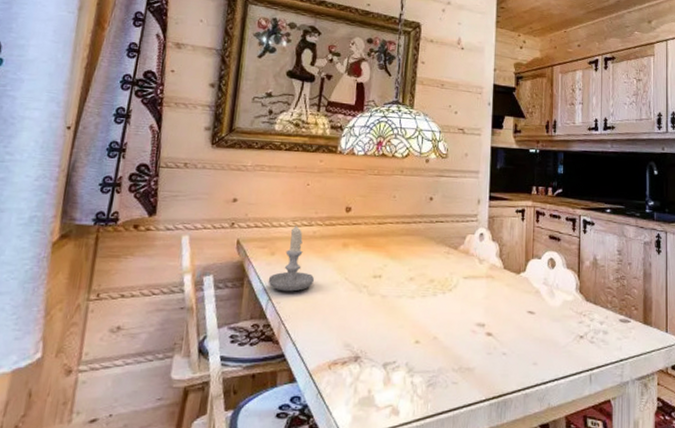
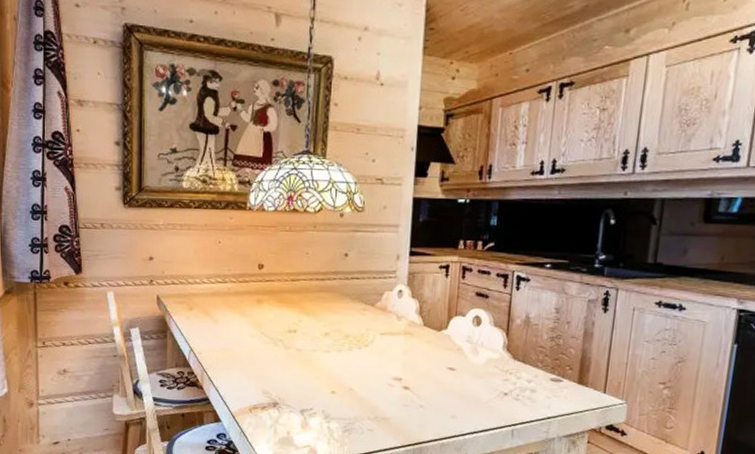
candle: present [268,226,315,292] -> none [188,283,232,344]

